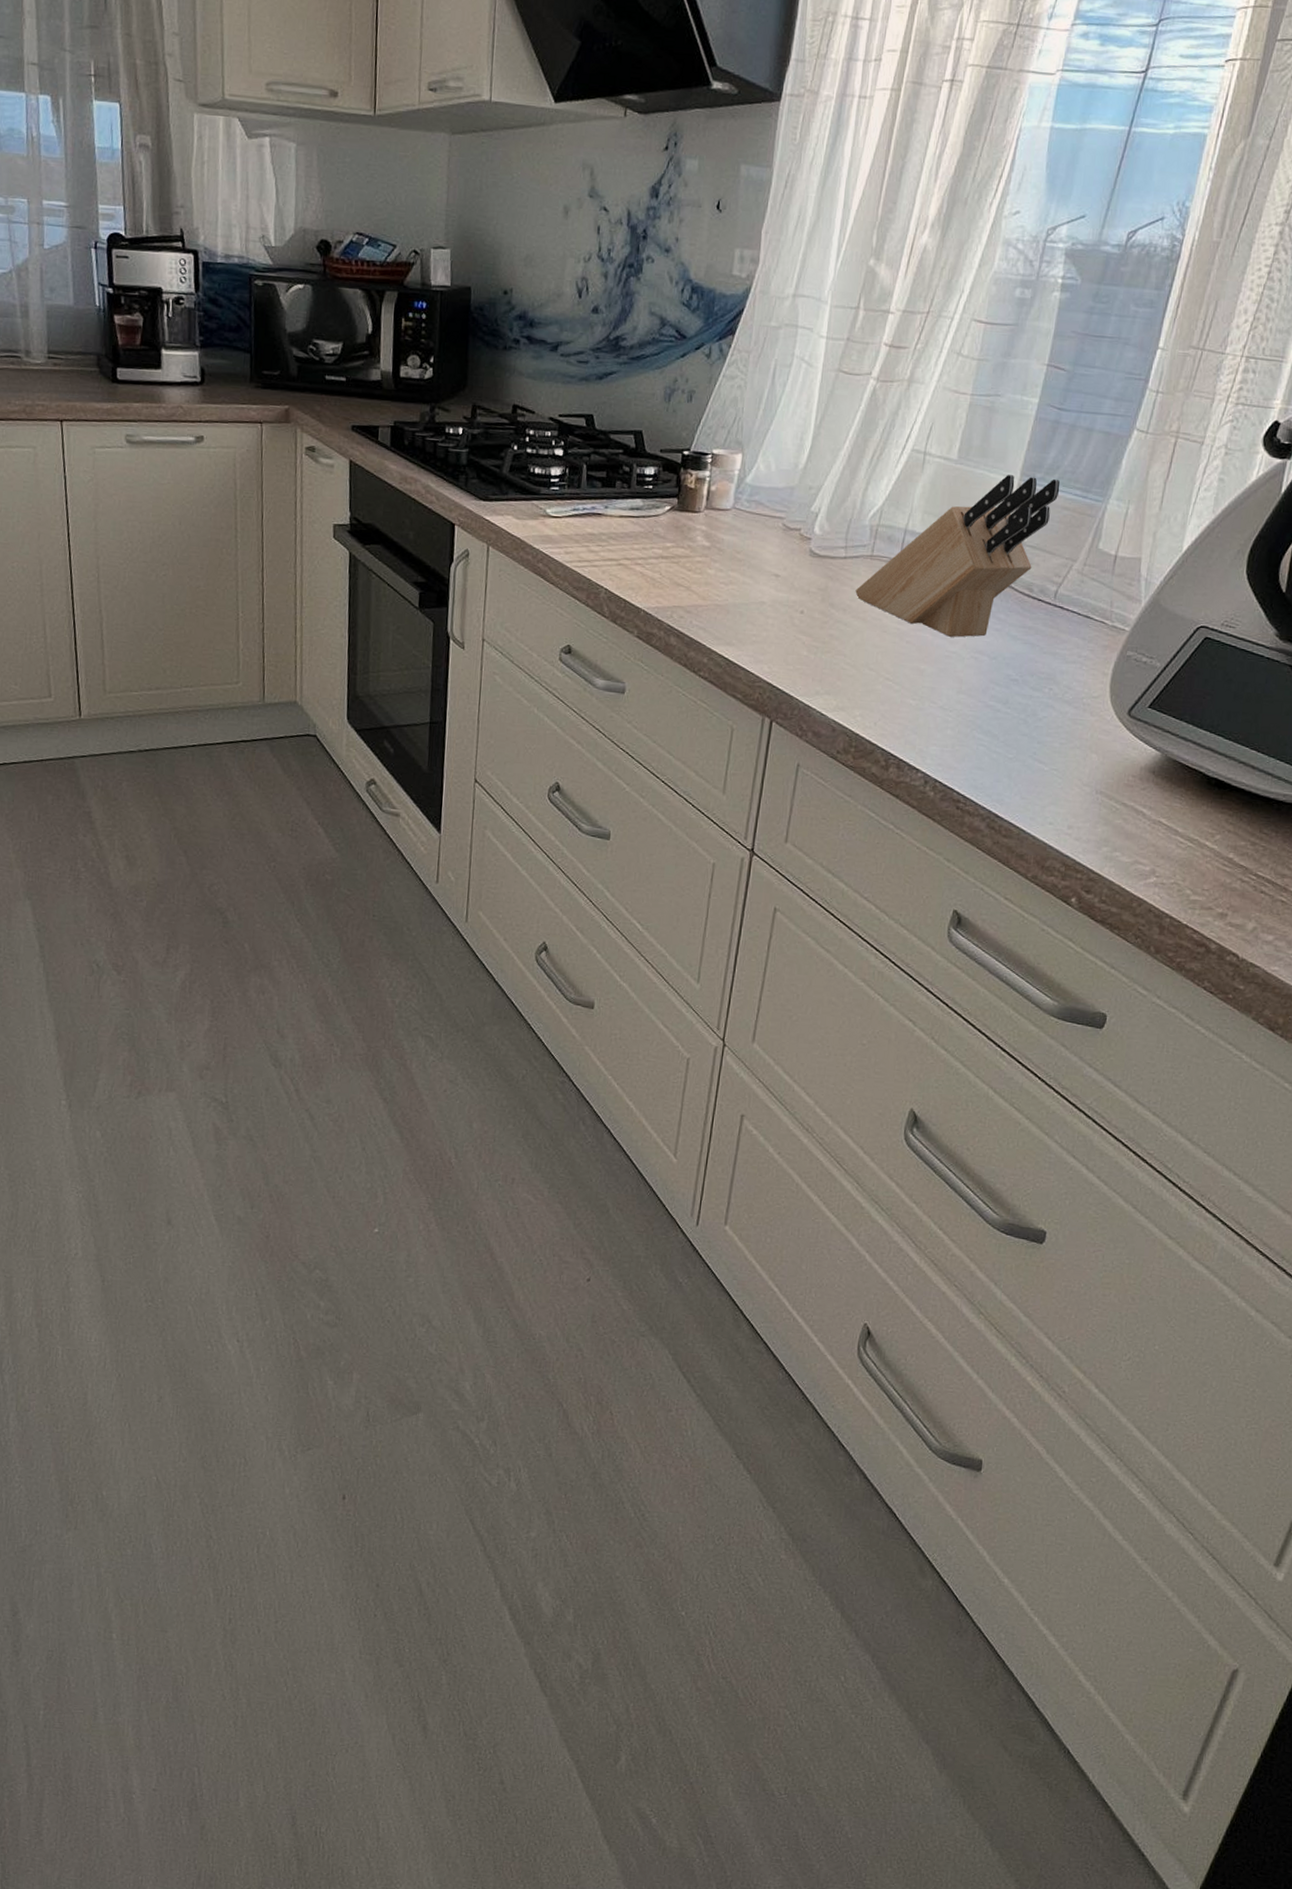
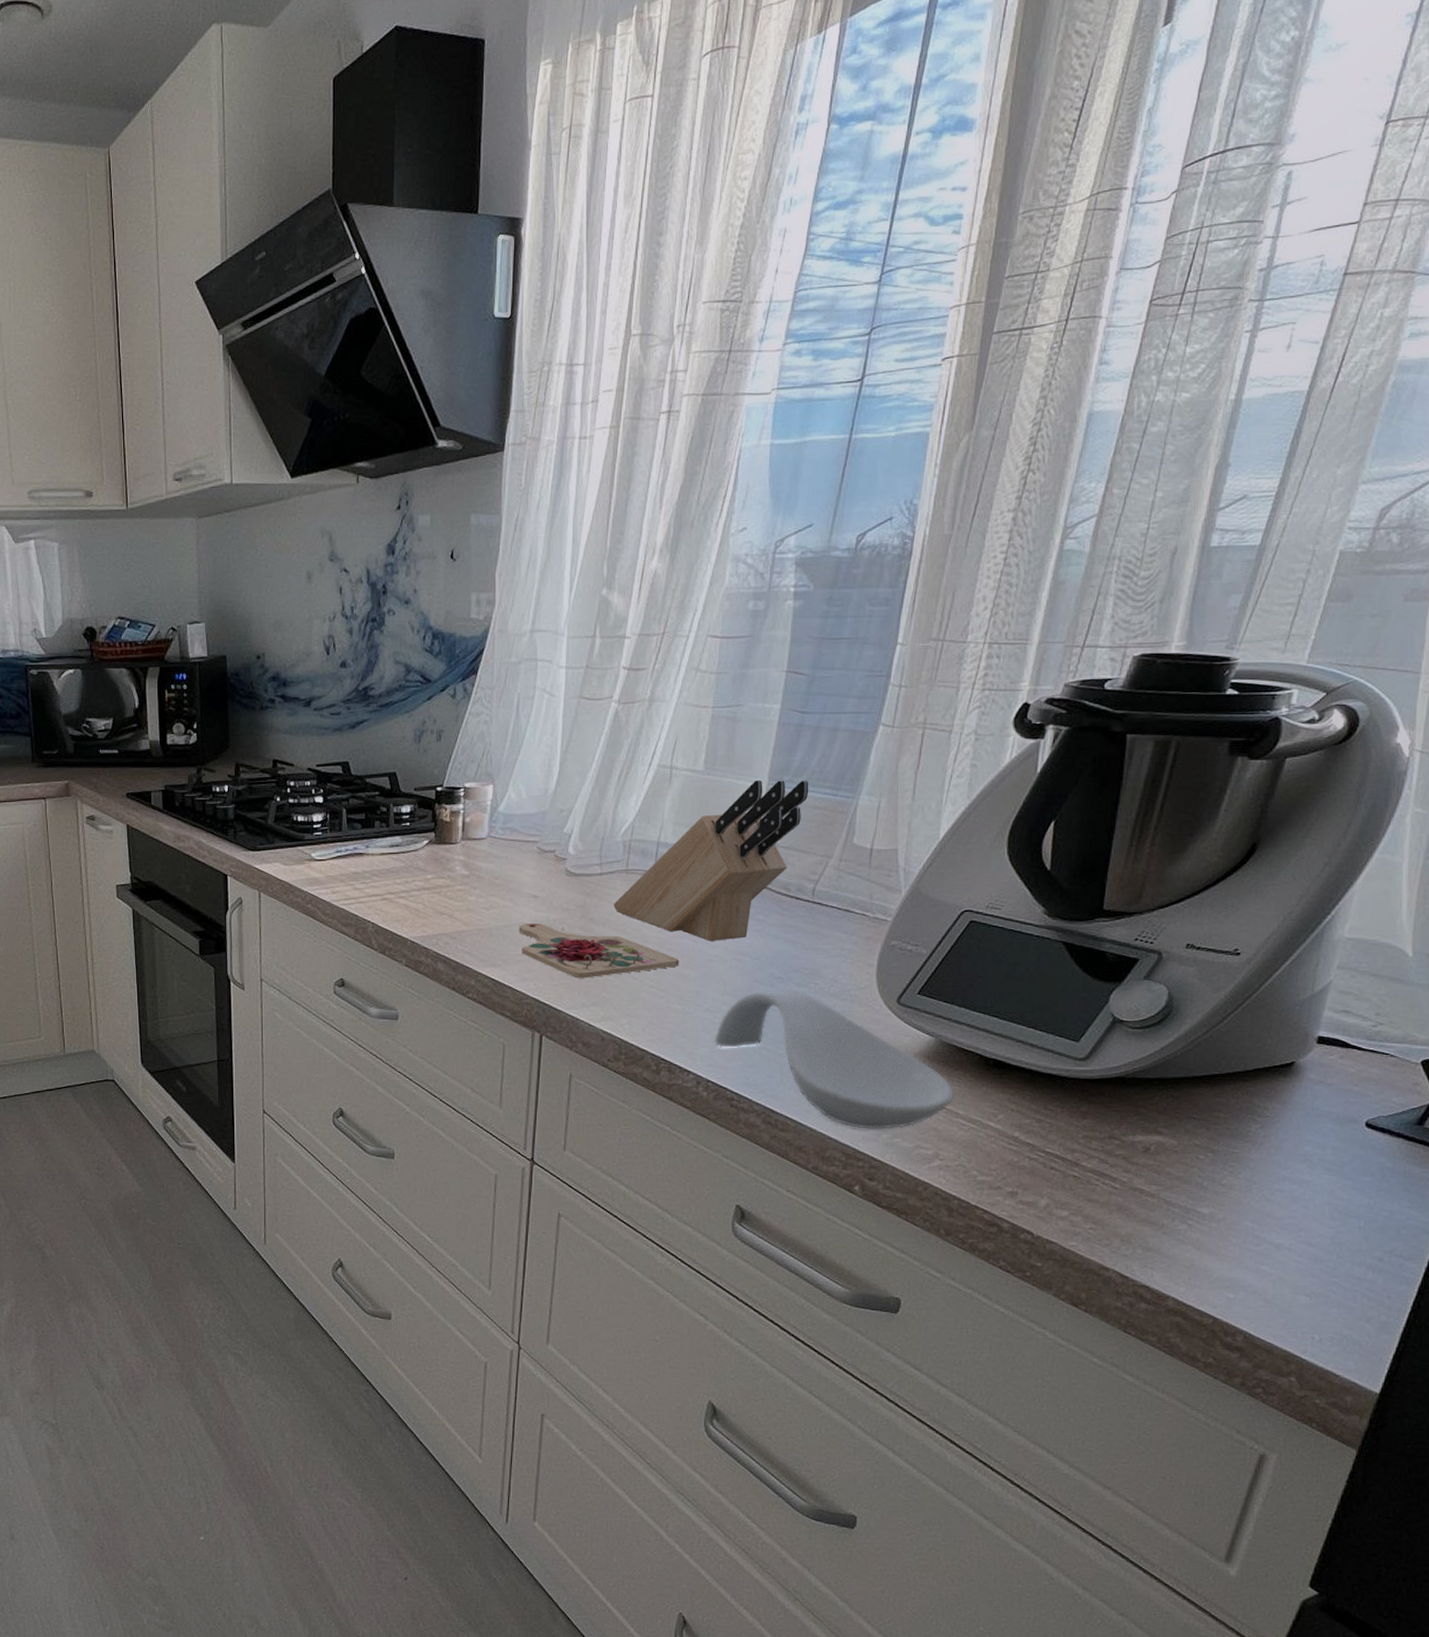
cutting board: none [756,603,917,666] -> present [518,923,680,979]
spoon rest: none [945,692,1175,843] -> present [714,990,954,1130]

